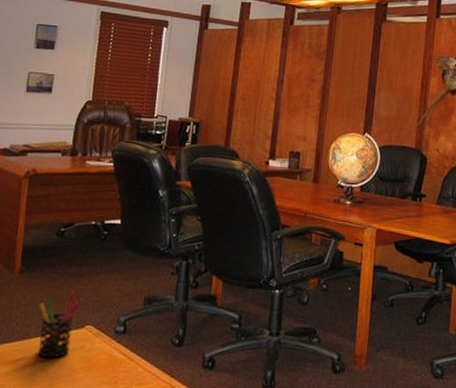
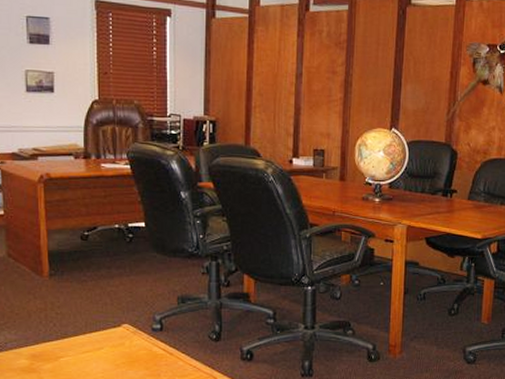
pen holder: present [37,290,83,358] -> none [73,292,117,355]

